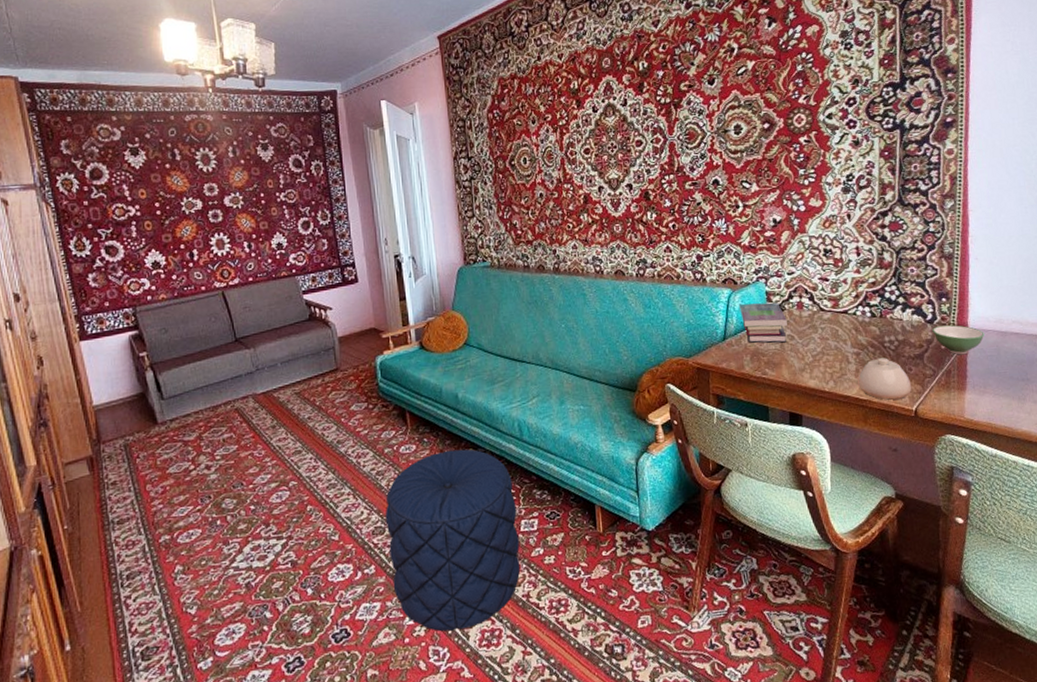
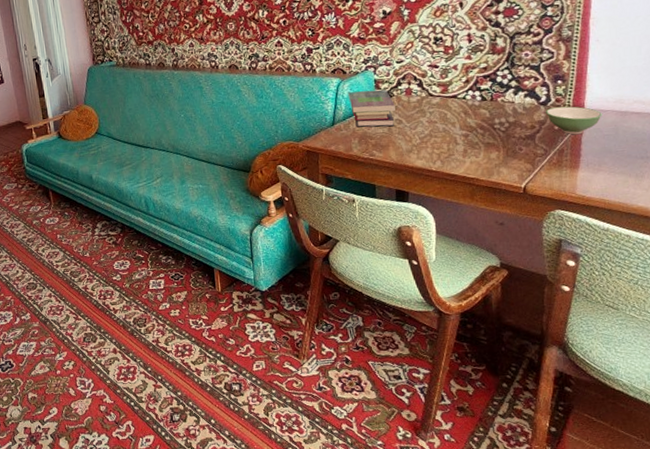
pouf: present [385,449,520,632] -> none [36,221,150,367]
sugar bowl: present [857,357,912,400] -> none [464,138,522,178]

